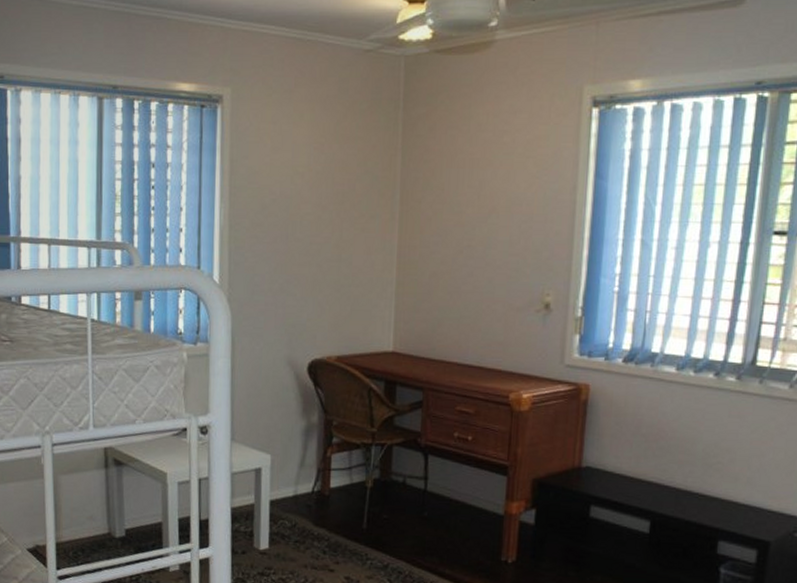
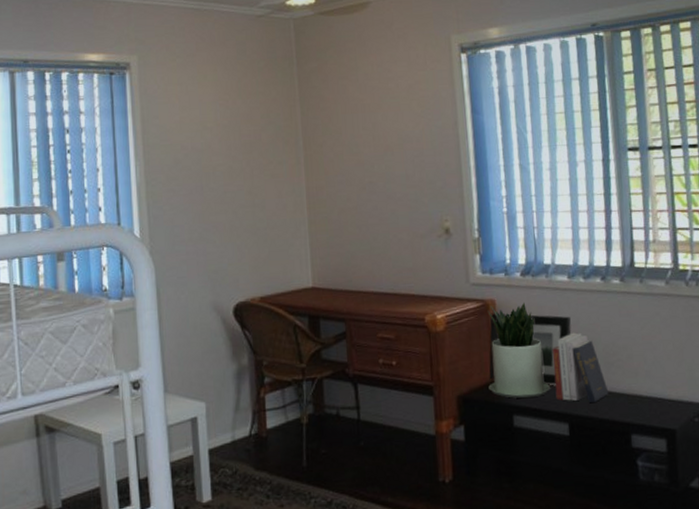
planter: none [568,390,636,490] -> present [487,302,550,398]
picture frame: none [570,398,673,480] -> present [489,313,572,385]
books: none [641,428,702,504] -> present [553,332,609,404]

